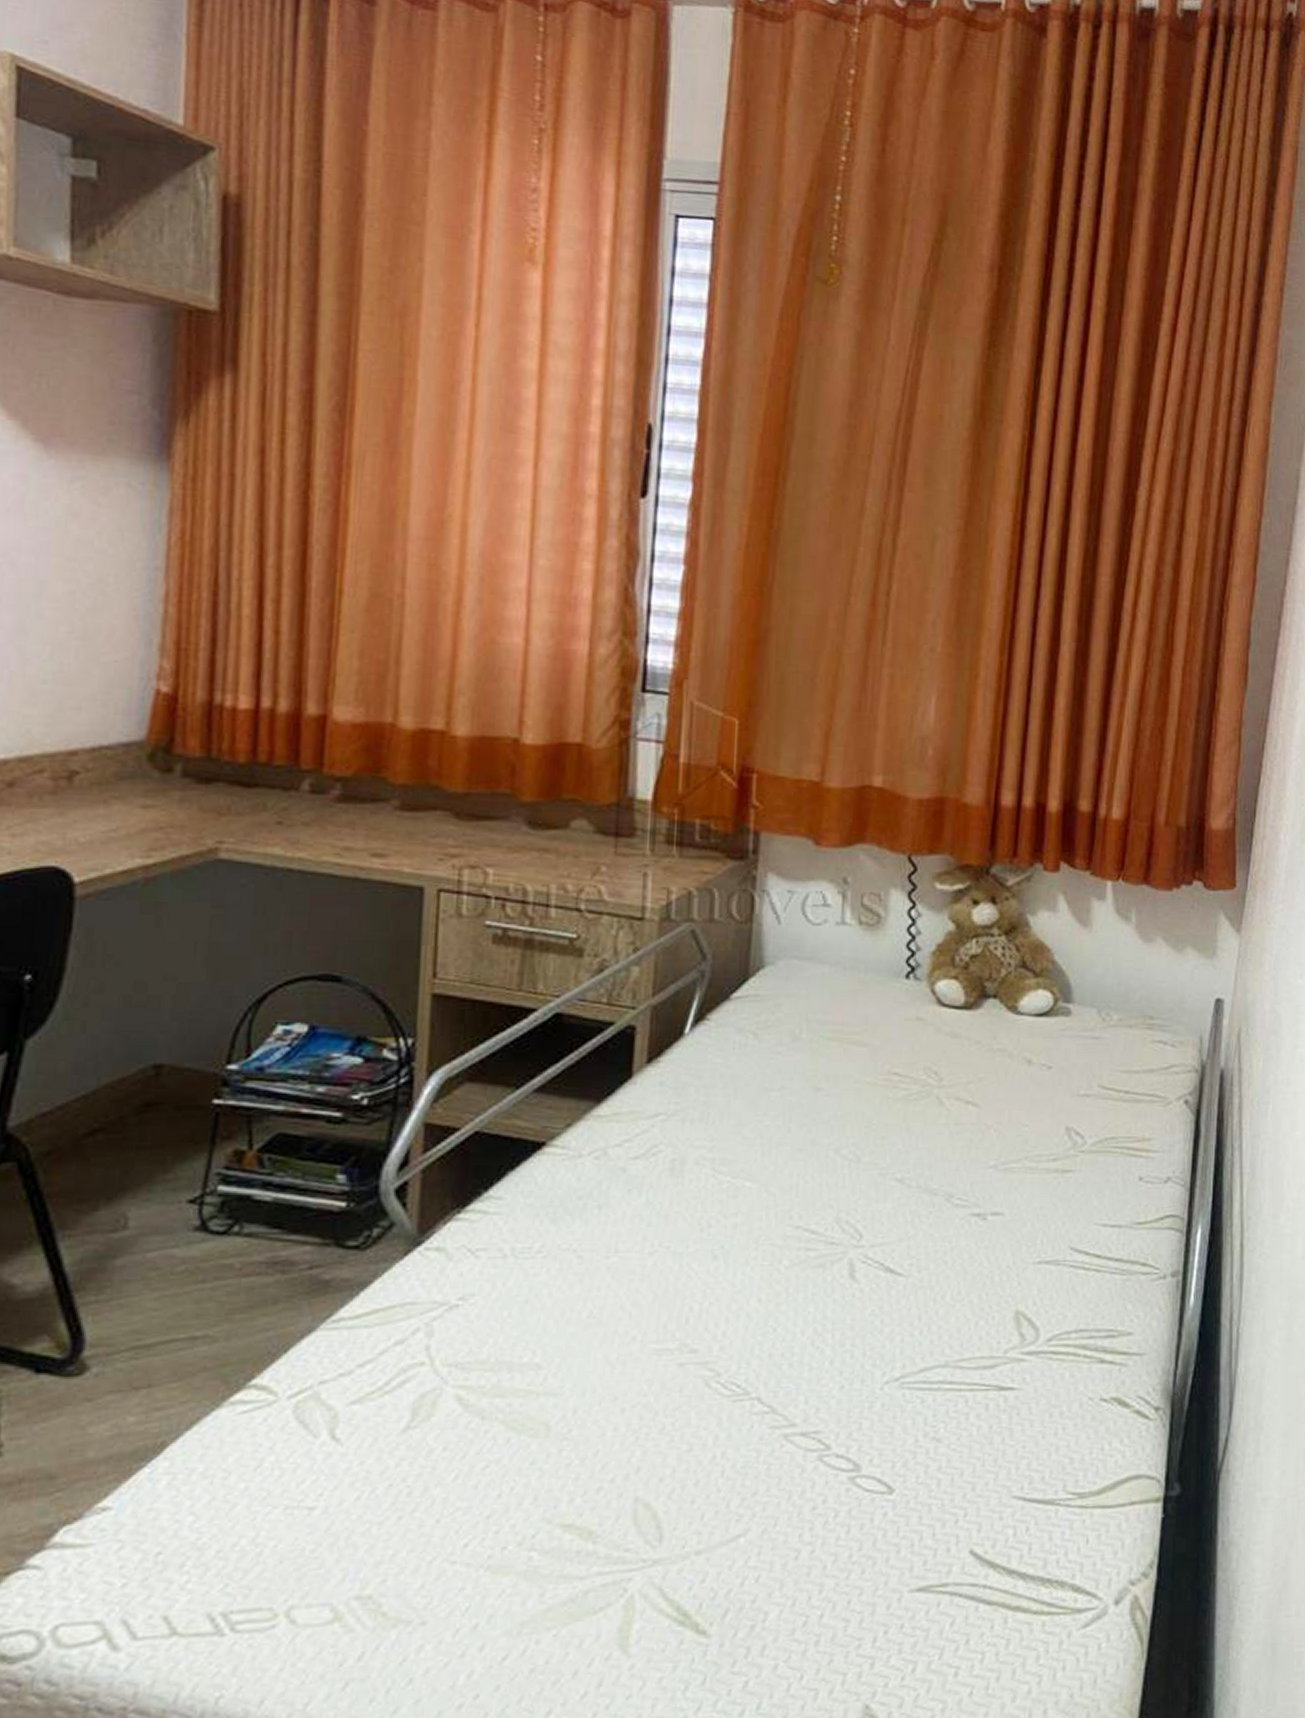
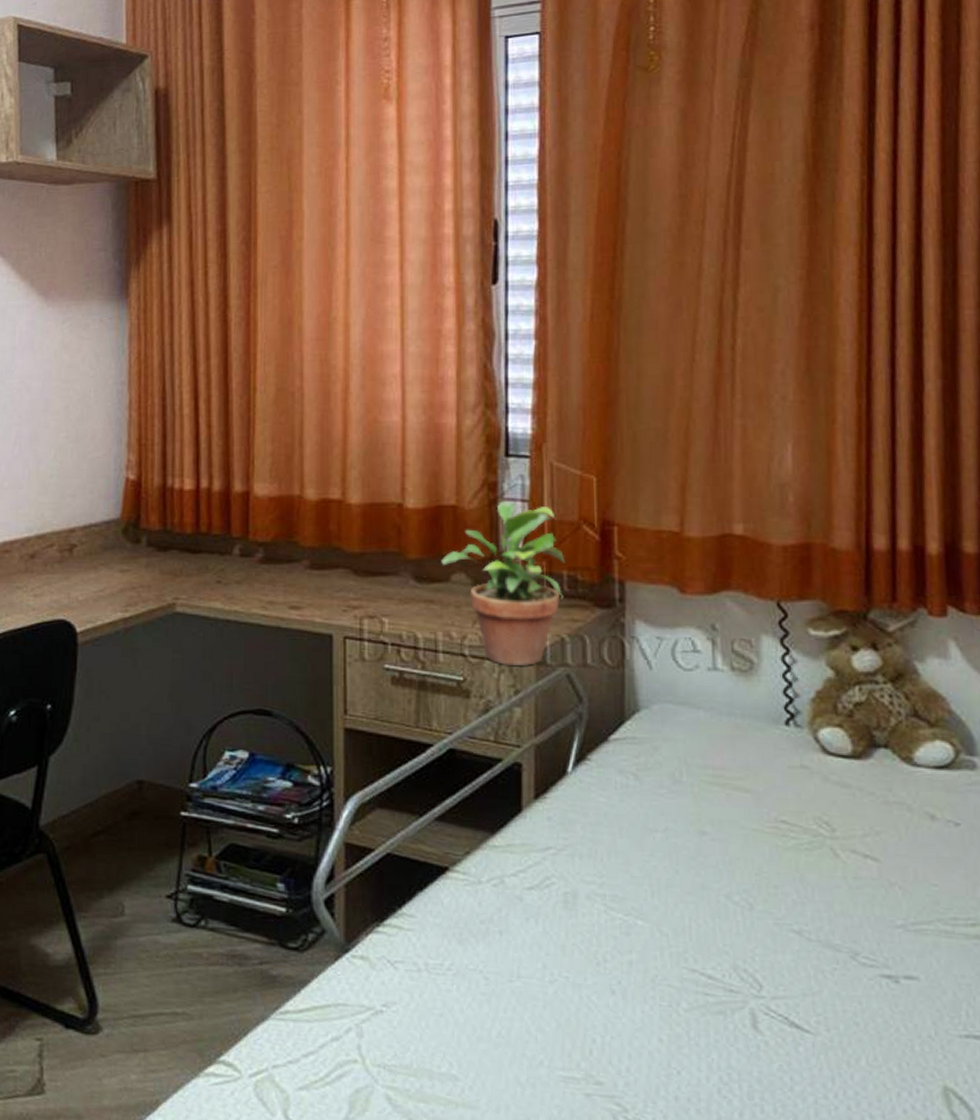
potted plant: none [560,740,699,921] -> present [441,500,566,666]

